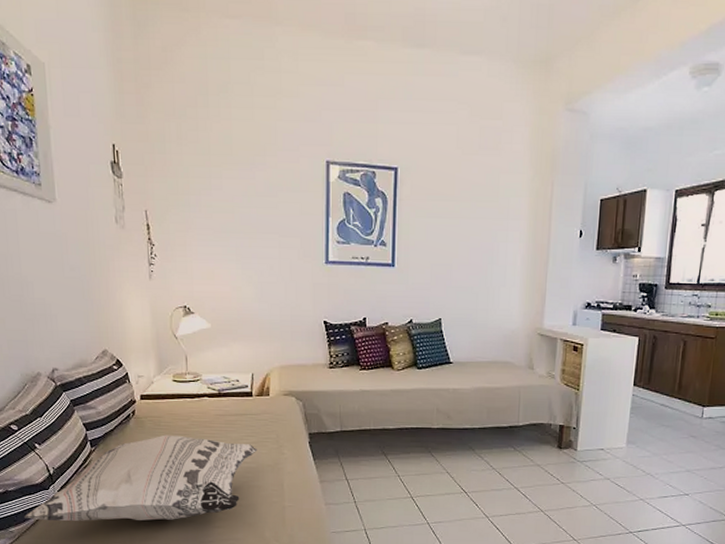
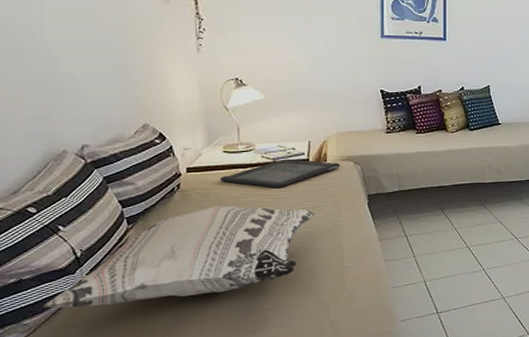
serving tray: none [170,390,282,421] -> present [220,158,340,189]

